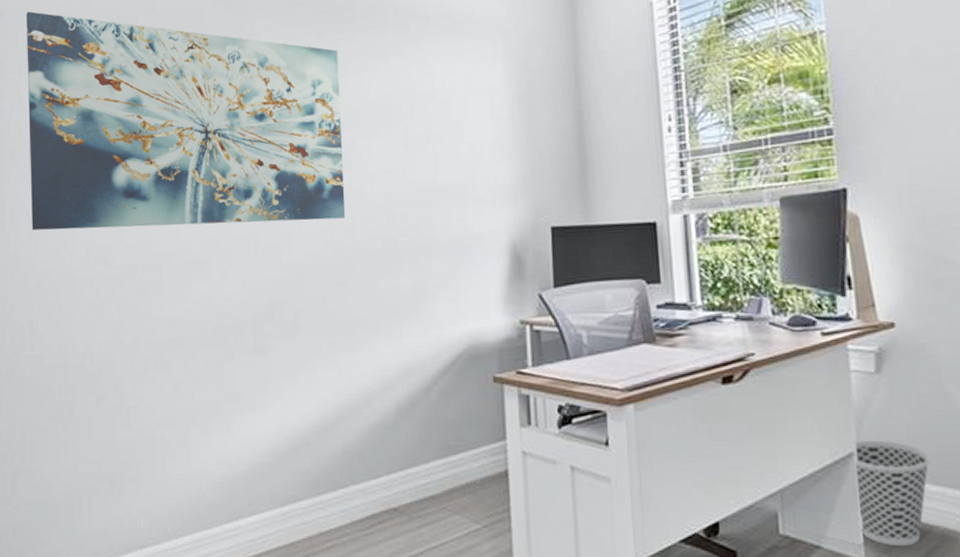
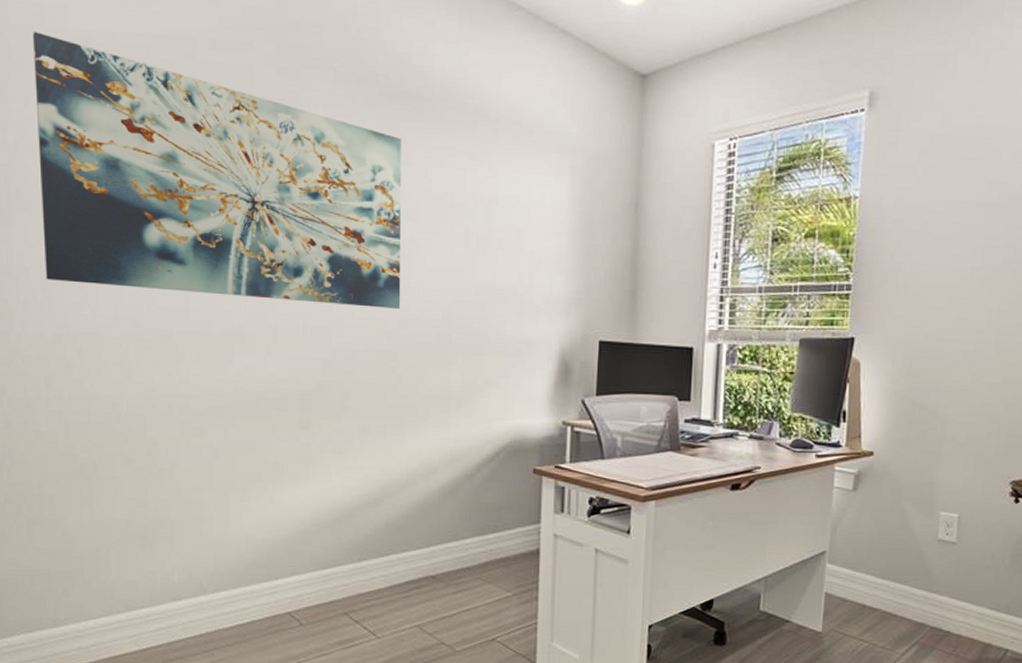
wastebasket: present [853,440,930,546] -> none [821,542,882,623]

